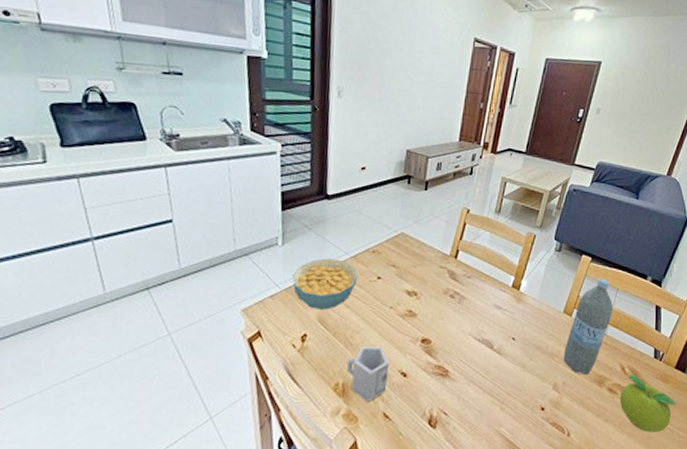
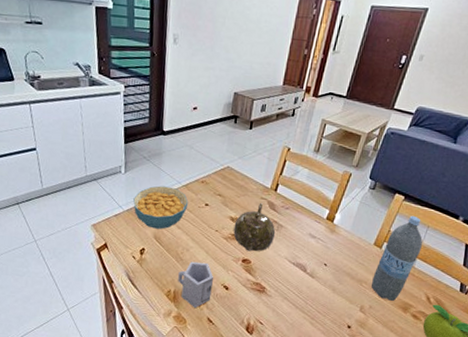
teapot: none [410,273,458,329] -> present [233,203,276,252]

